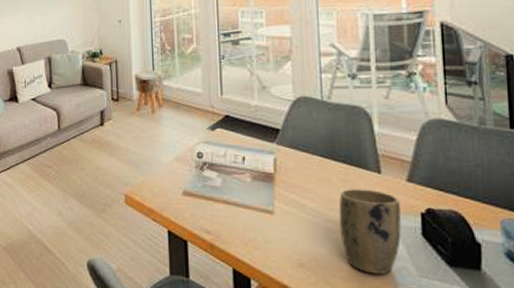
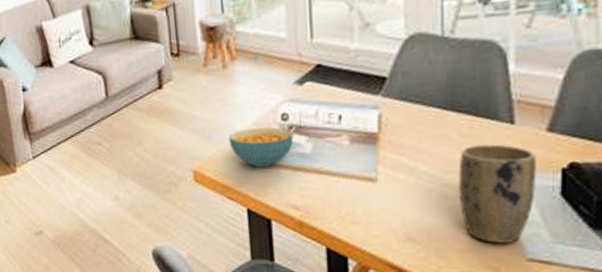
cereal bowl: none [154,163,207,195] -> present [228,127,294,168]

